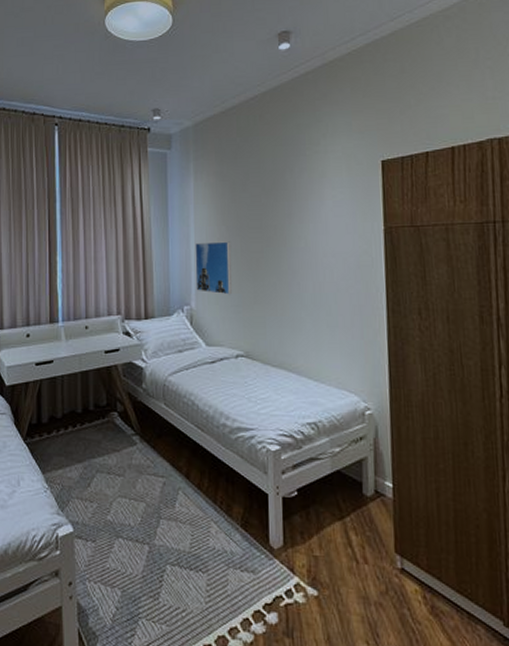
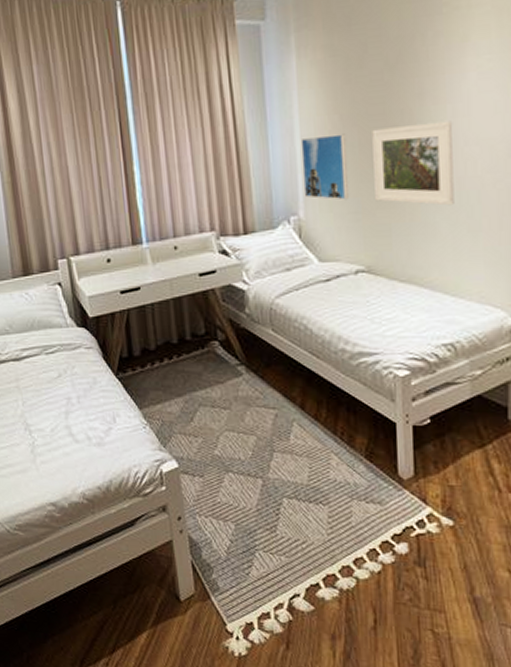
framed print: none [252,237,316,305] -> present [372,120,454,206]

